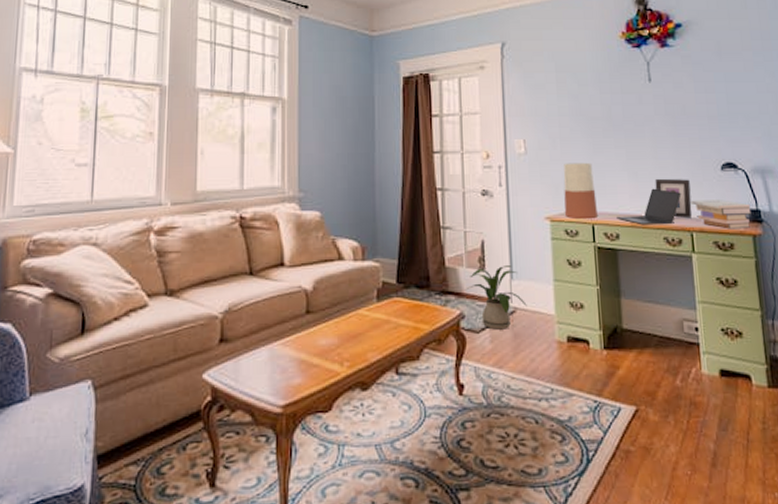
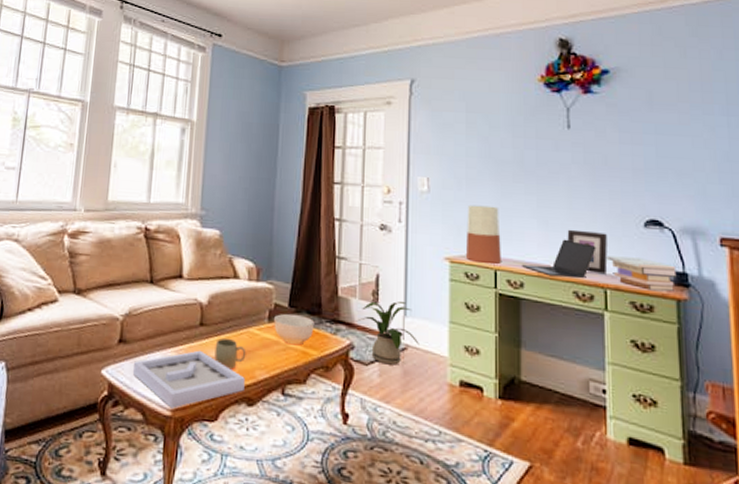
decorative tray: none [237,339,357,405] -> present [132,350,245,409]
mug: none [324,323,357,356] -> present [214,337,246,370]
bowl: none [381,289,424,322] -> present [273,313,315,346]

